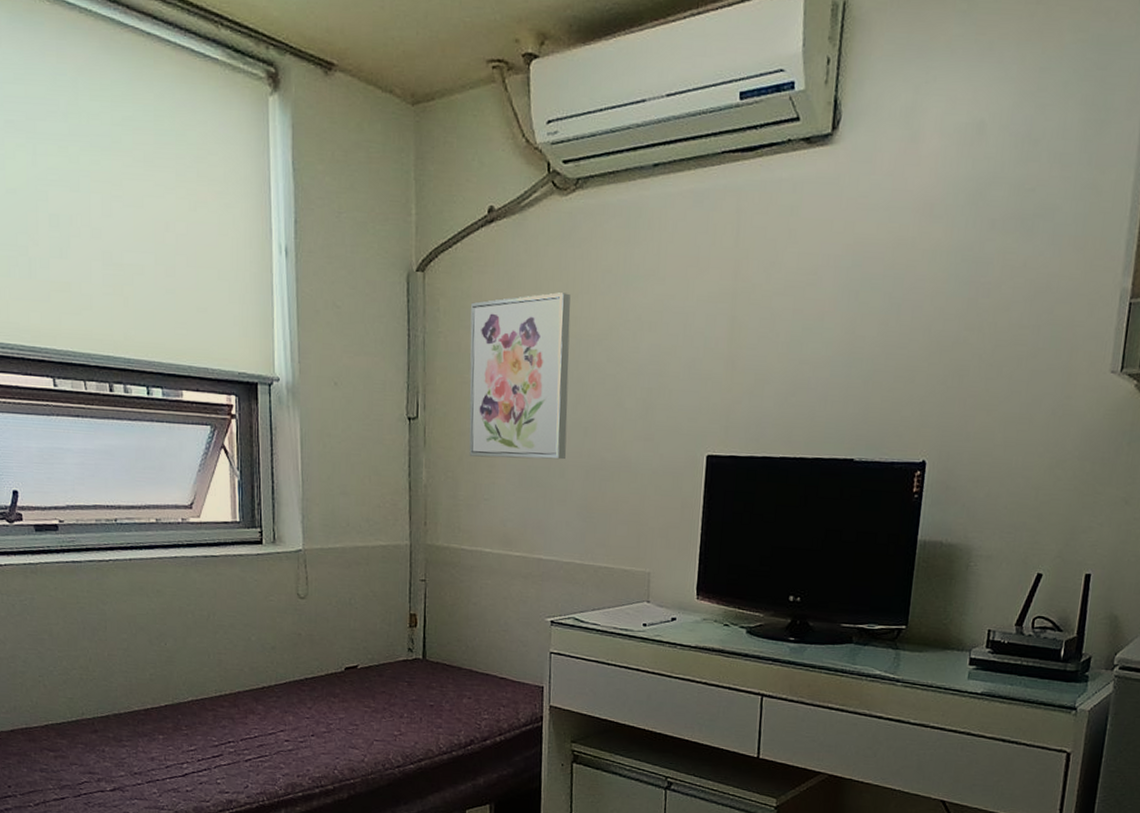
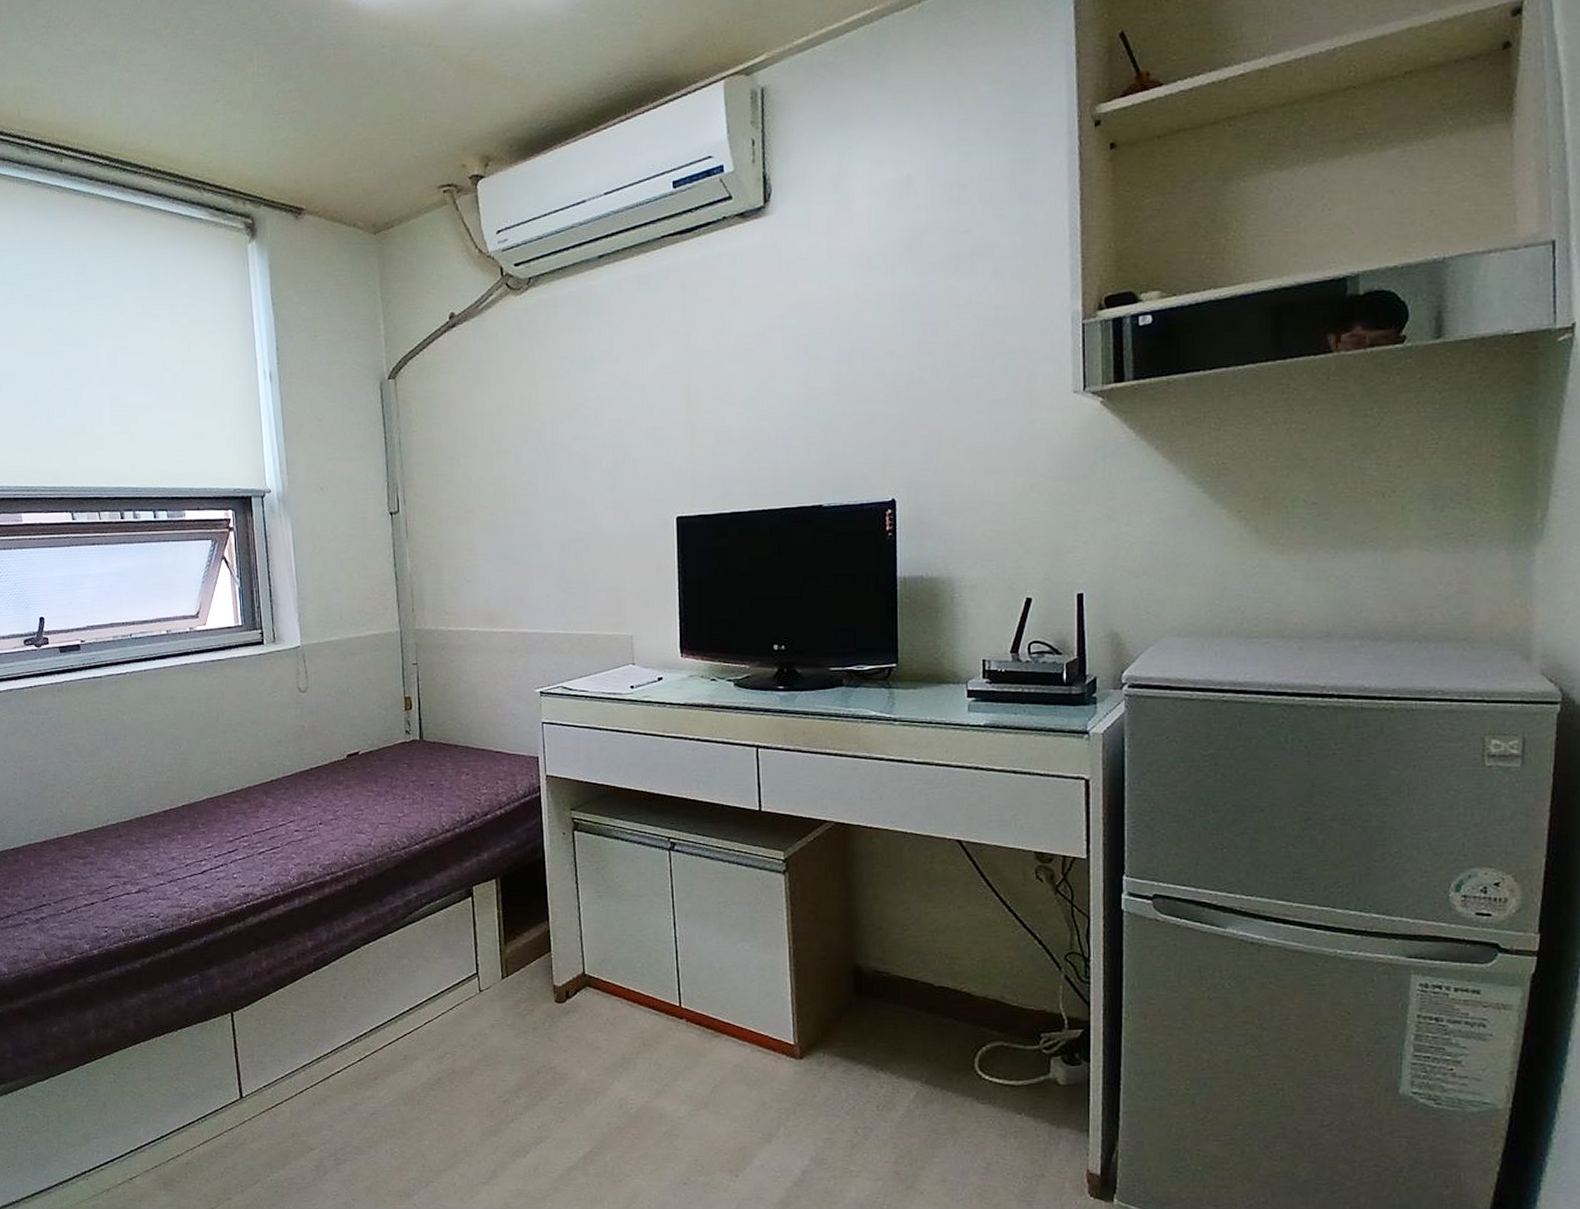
wall art: present [469,292,571,460] -> none [441,382,540,542]

